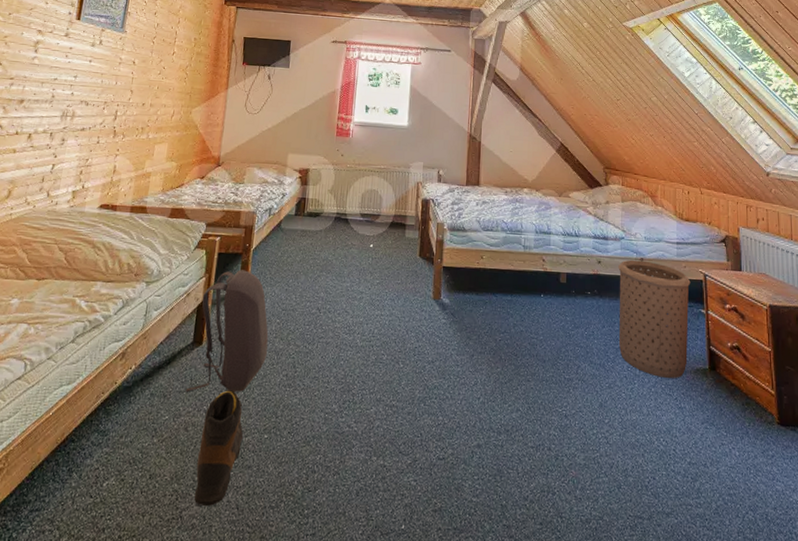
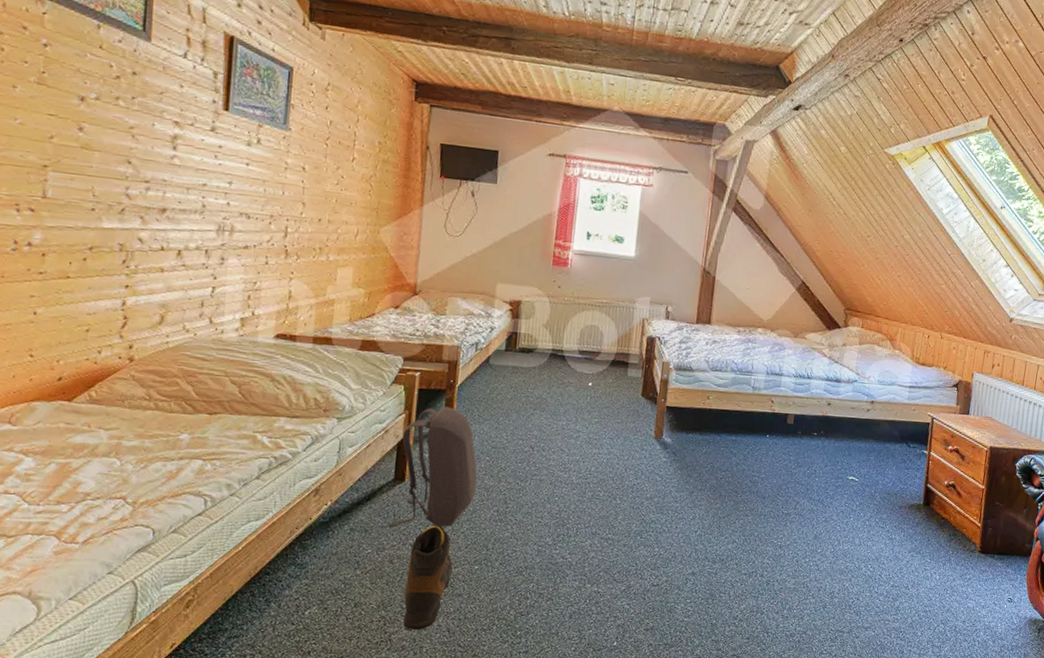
laundry basket: present [618,259,691,378] -> none [839,402,918,513]

